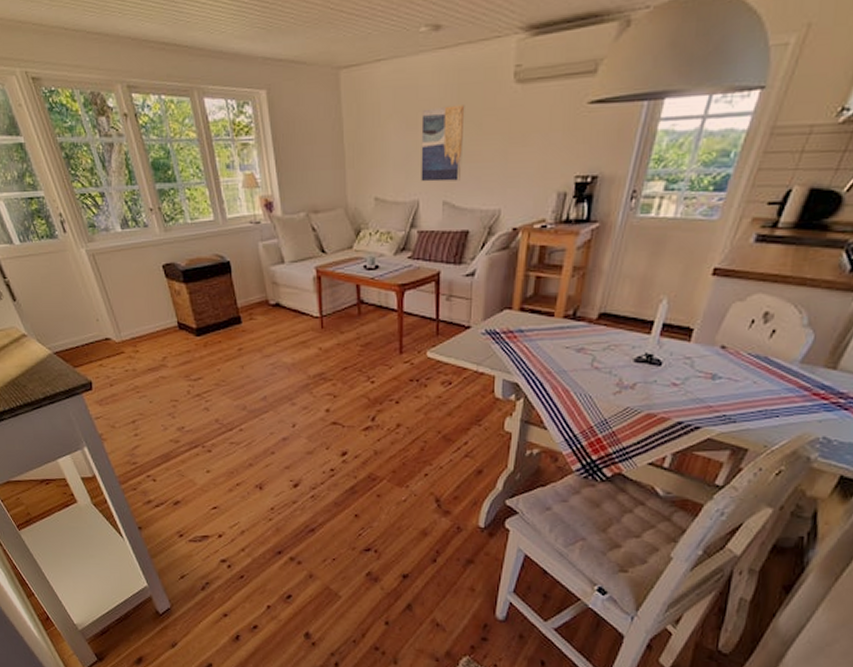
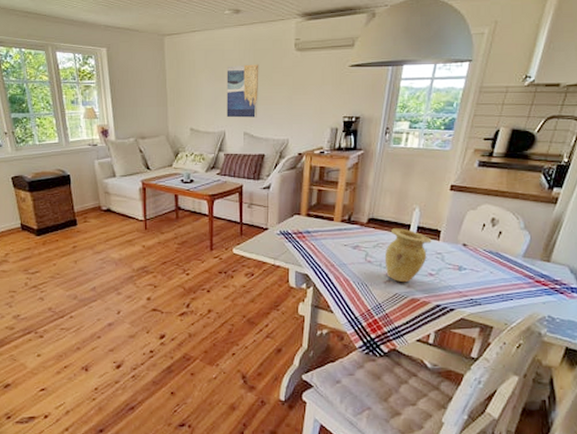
vase: none [616,326,680,395] -> present [384,228,432,283]

